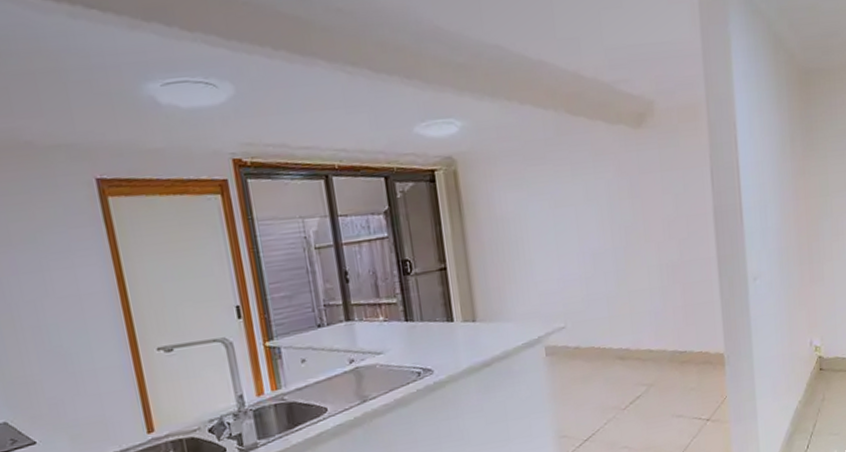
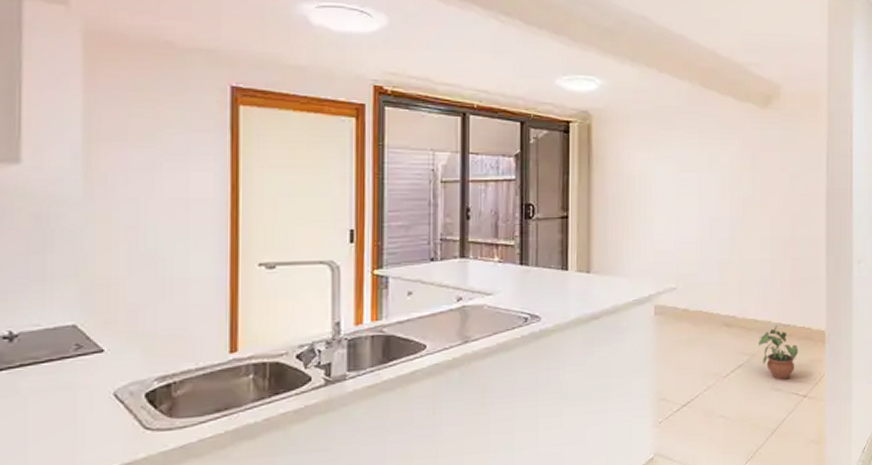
potted plant: none [655,353,698,407] -> present [759,325,799,380]

